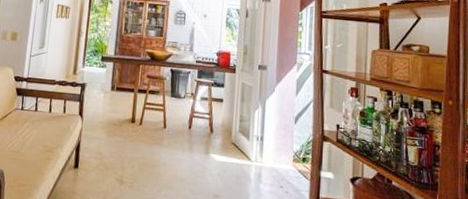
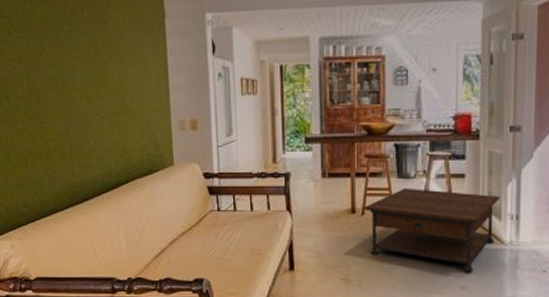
coffee table: none [141,105,249,183] -> present [363,187,500,273]

